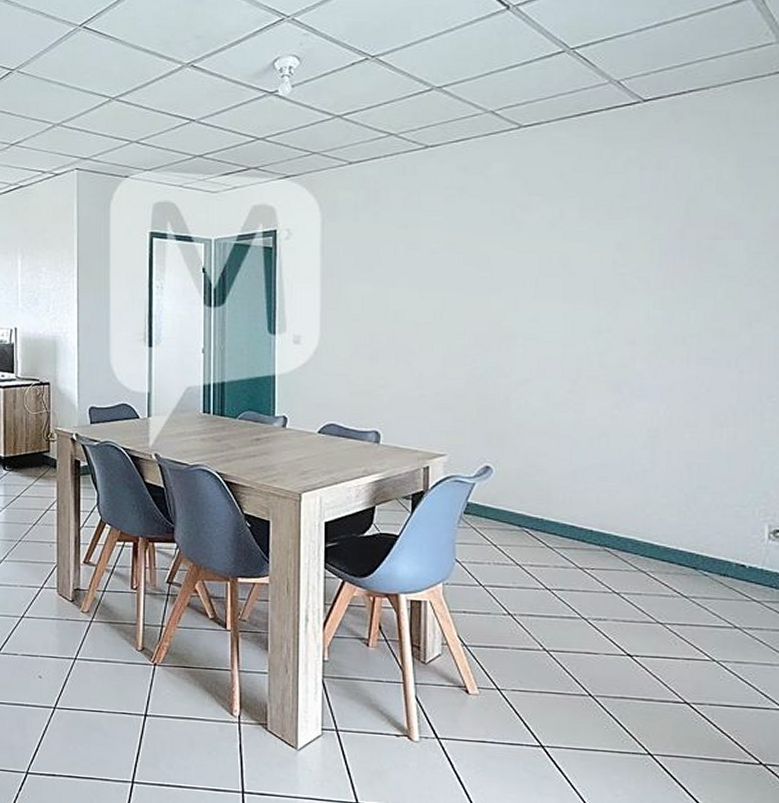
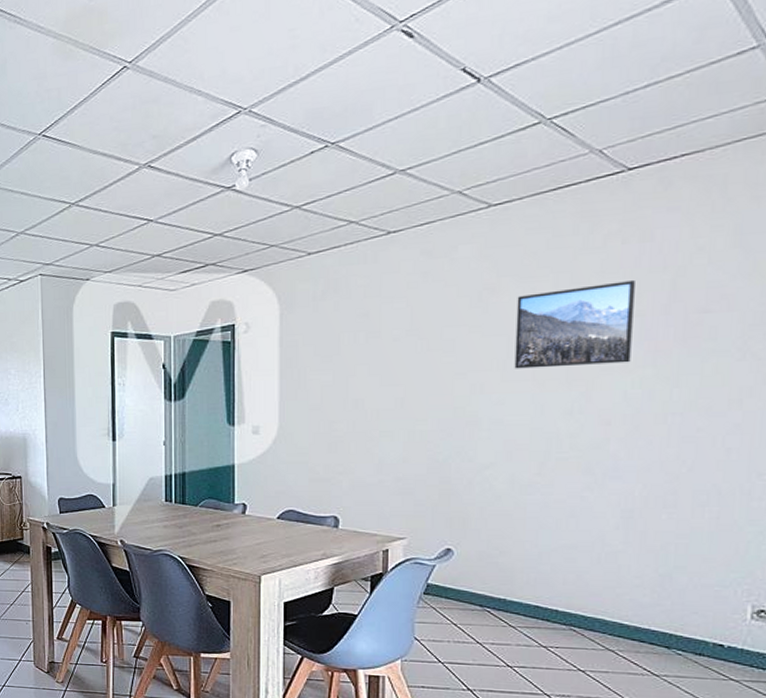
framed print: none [546,204,653,286] -> present [514,279,635,369]

